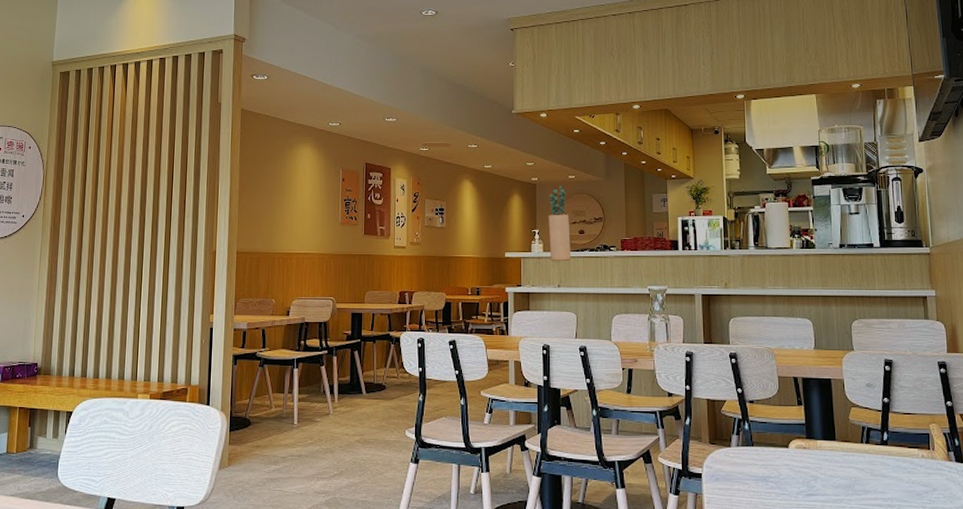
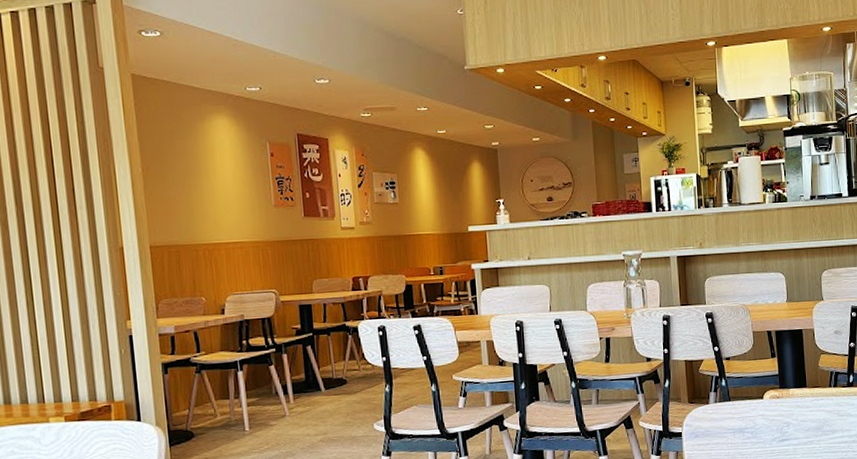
vase: present [548,183,570,262] -> none [512,146,540,233]

